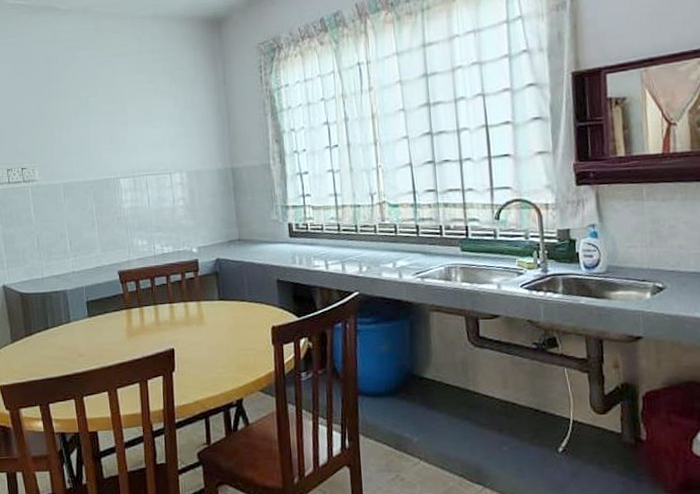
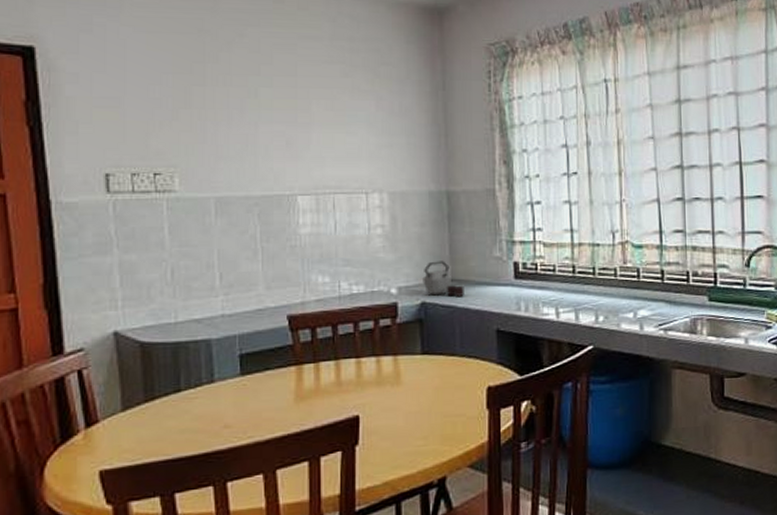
kettle: none [216,224,250,253] -> present [423,261,464,296]

